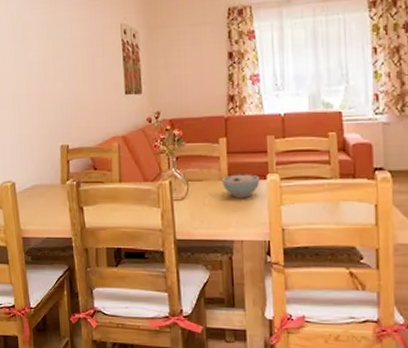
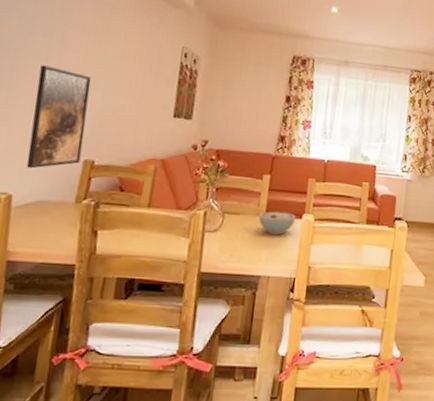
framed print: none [13,67,58,158] -> present [26,65,92,169]

